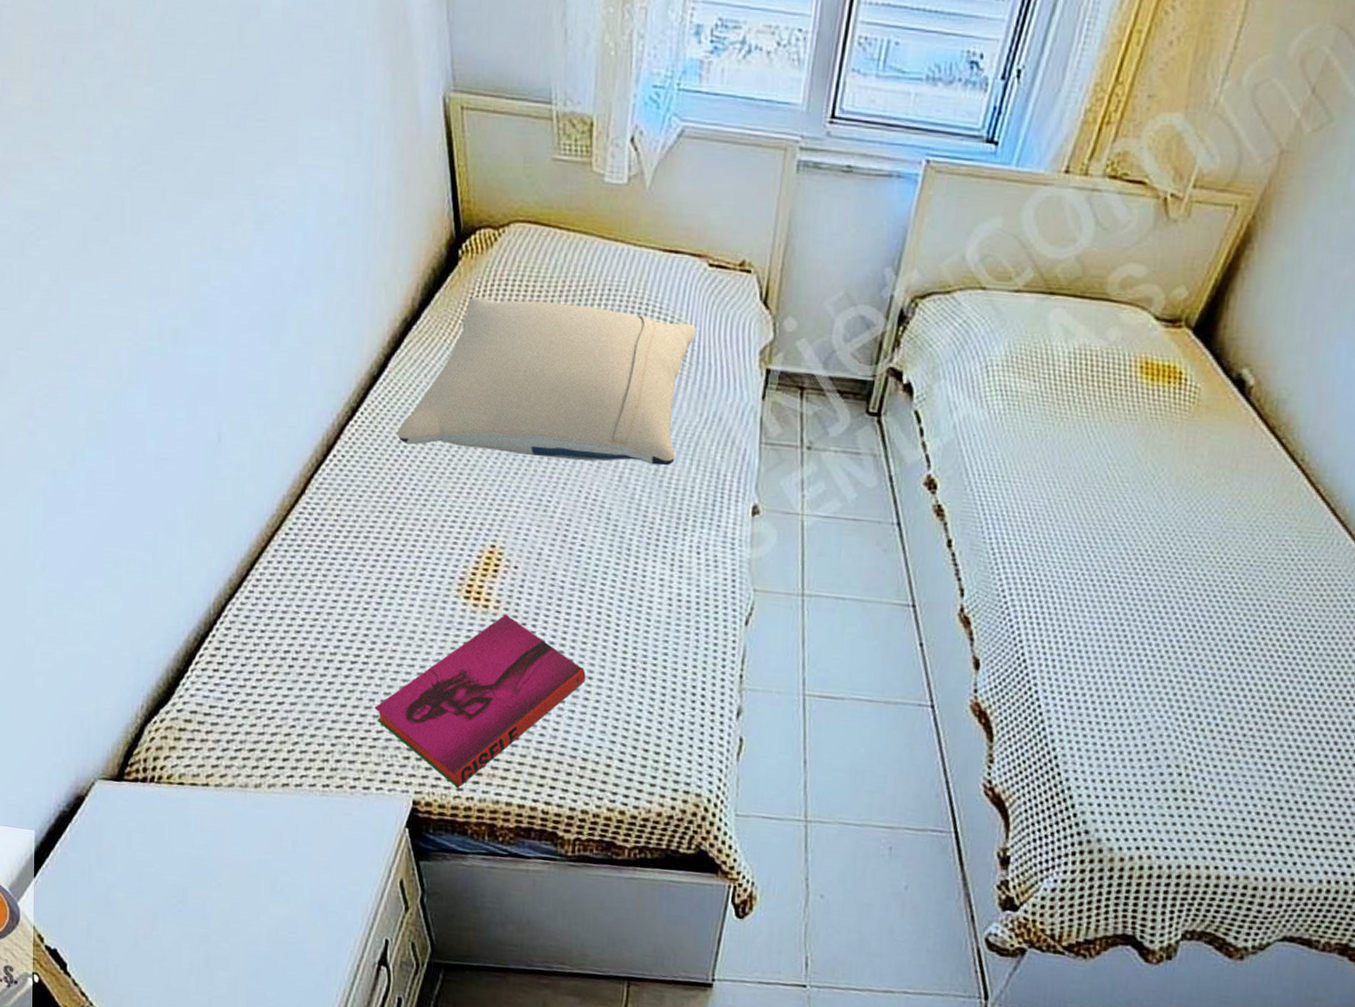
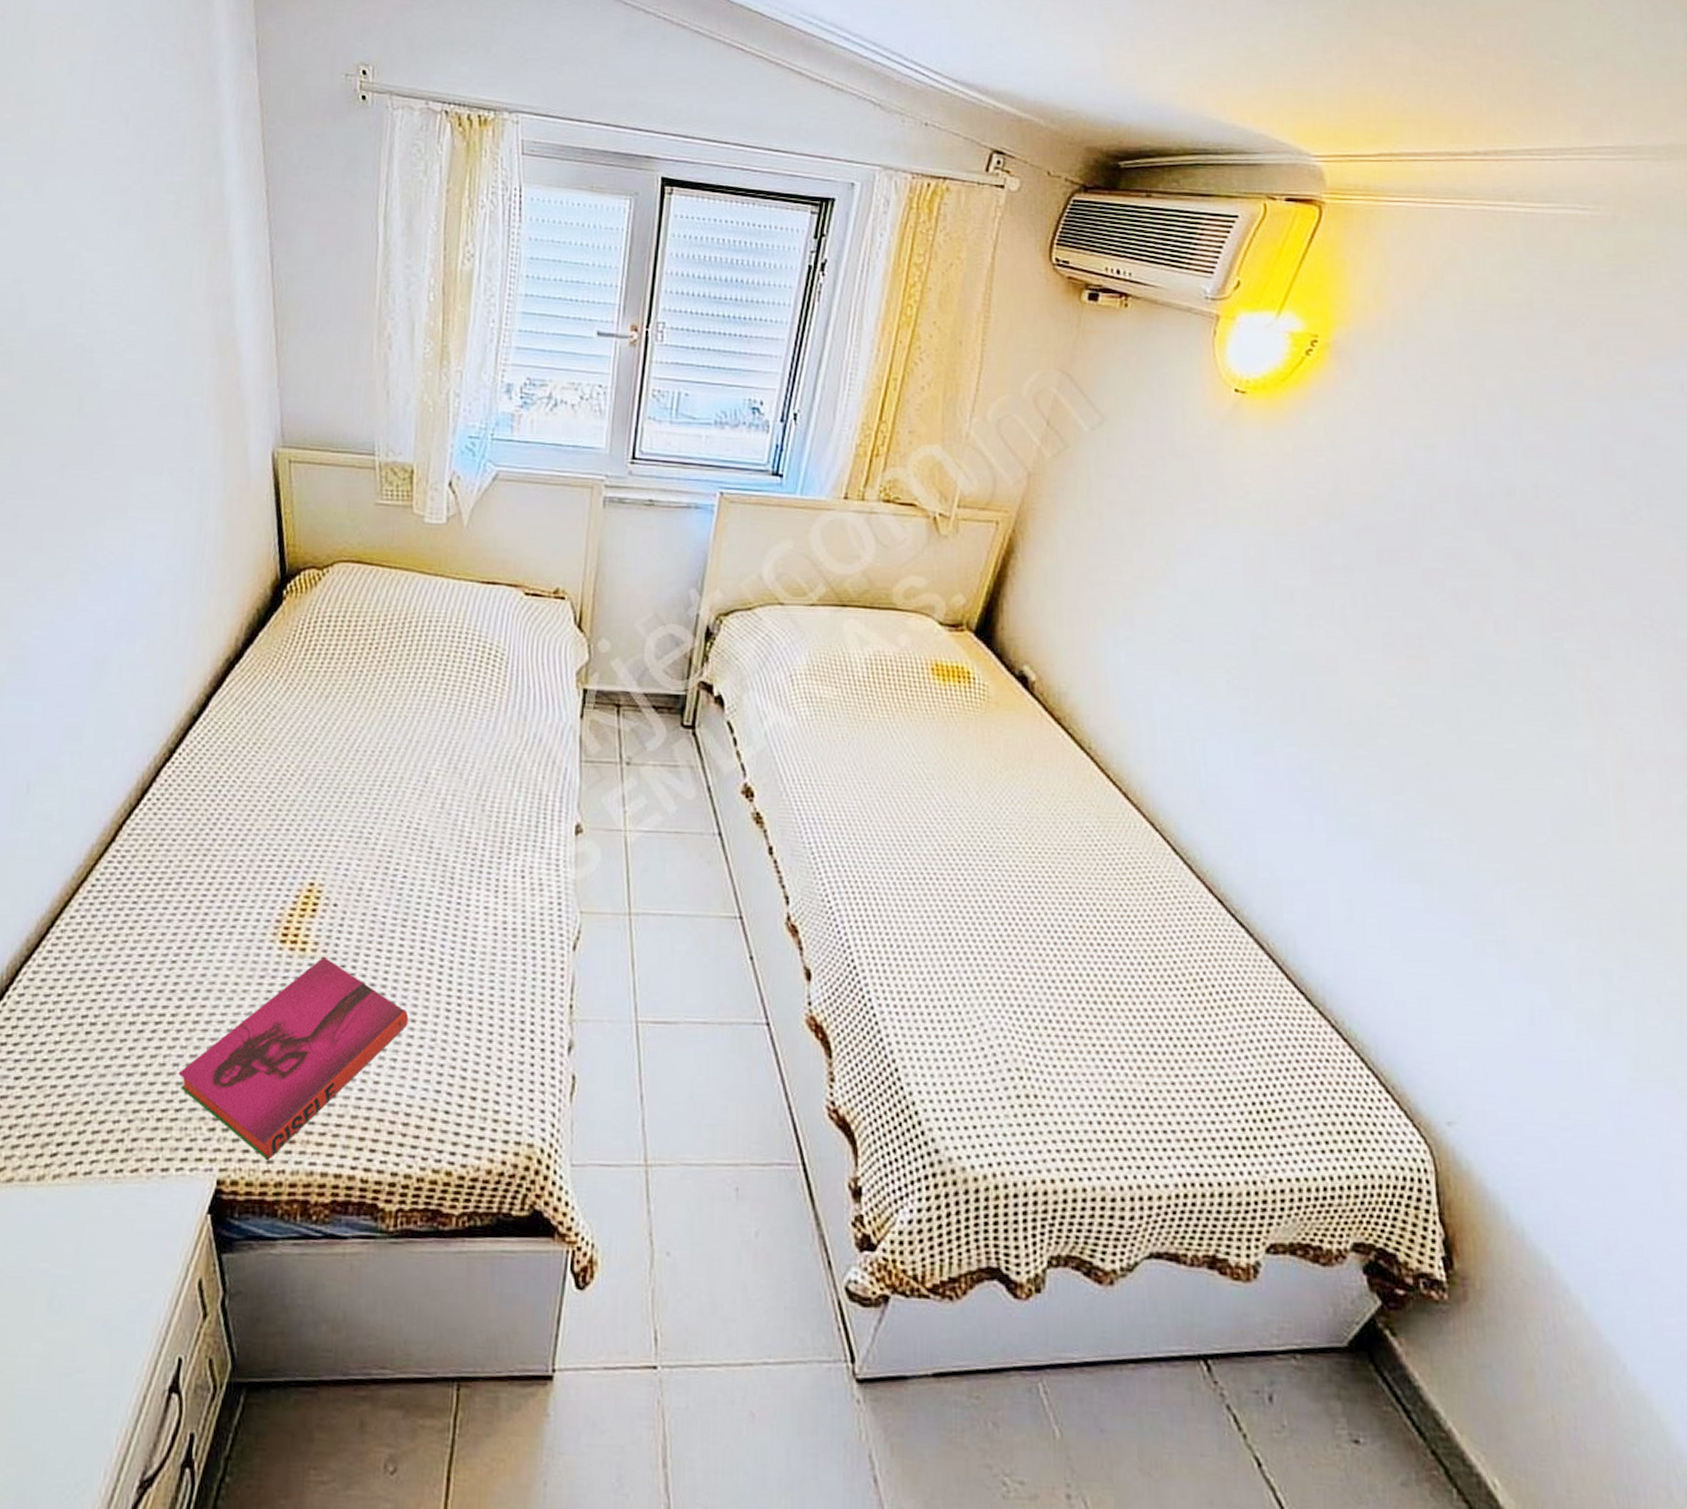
pillow: present [397,297,697,466] -> none [215,634,515,790]

